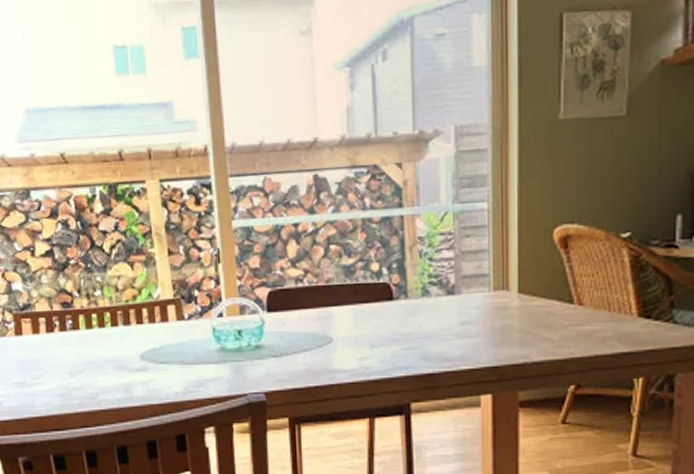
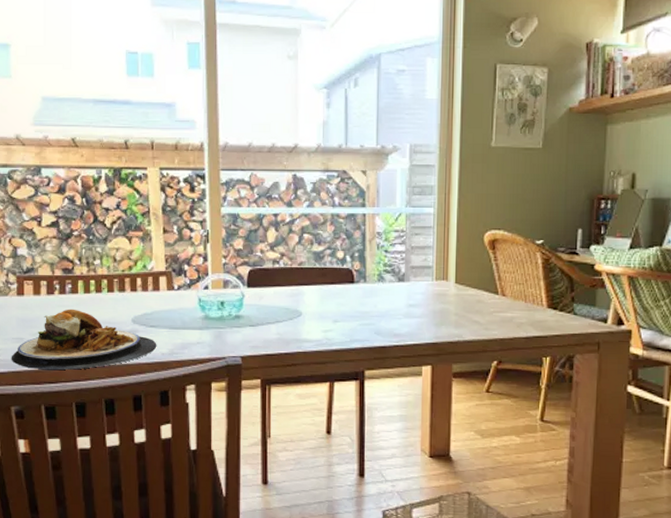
plate: none [14,347,169,416] -> present [11,309,157,370]

